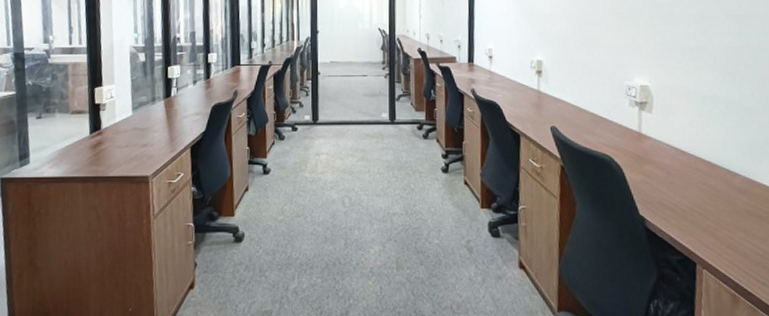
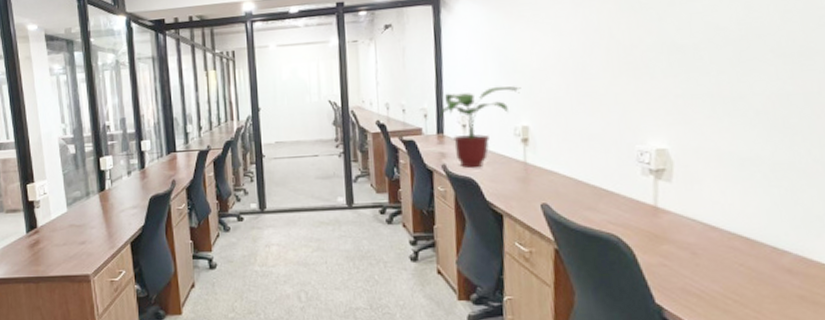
potted plant: none [470,25,537,93] -> present [439,86,521,168]

